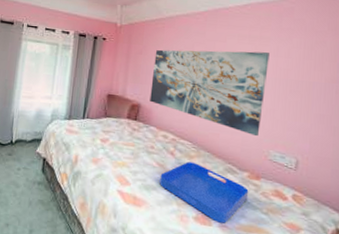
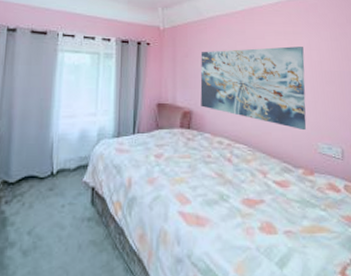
serving tray: present [160,162,249,224] -> none [220,167,307,229]

